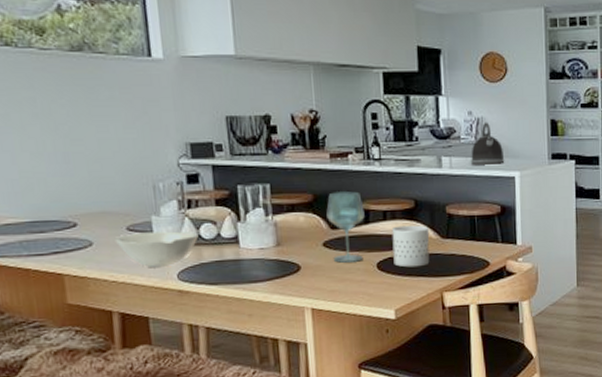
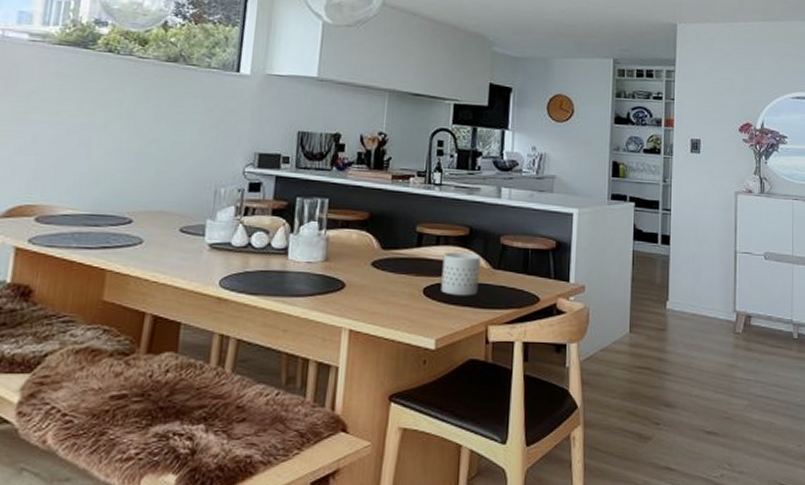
bowl: present [114,231,199,268] -> none [165,235,249,273]
wine glass: present [326,191,365,263] -> none [379,212,419,285]
kettle: present [471,122,505,165] -> none [530,158,564,200]

